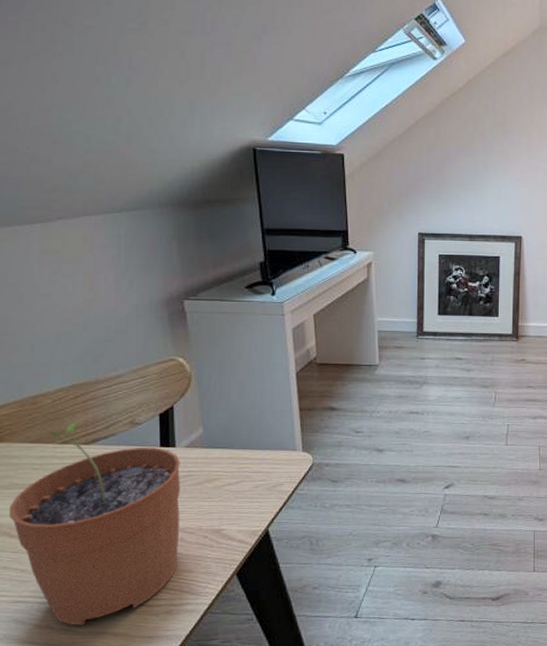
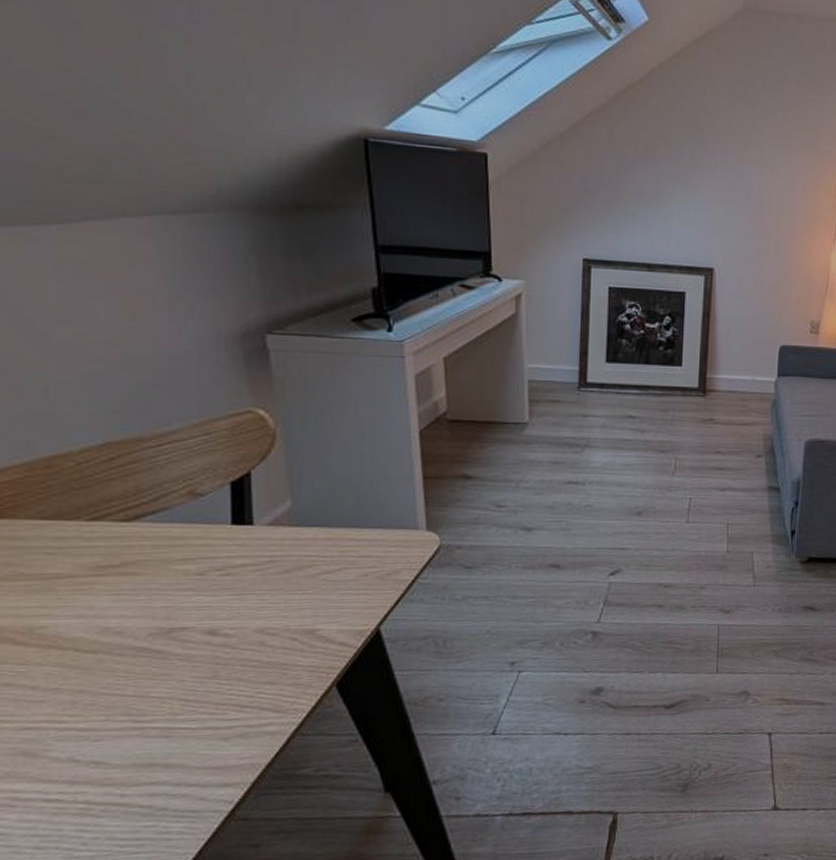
plant pot: present [9,422,181,626] -> none [13,492,261,757]

